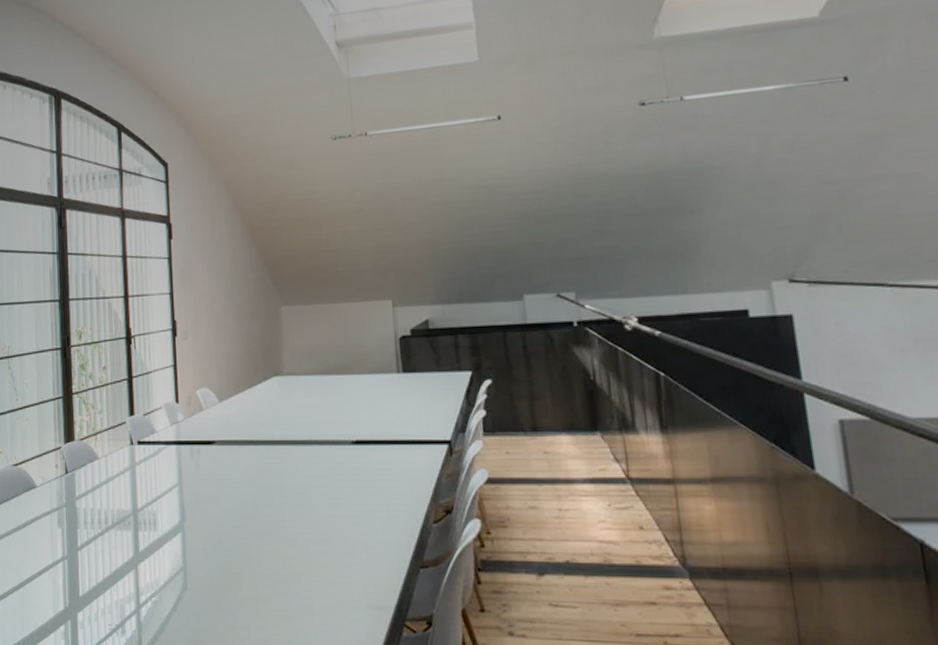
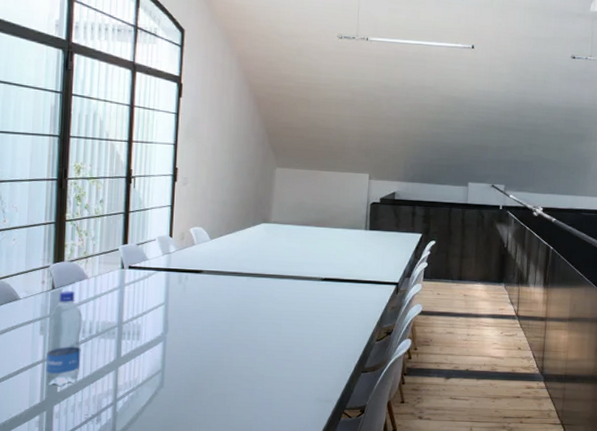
bottle: none [64,475,100,590] -> present [46,291,83,387]

